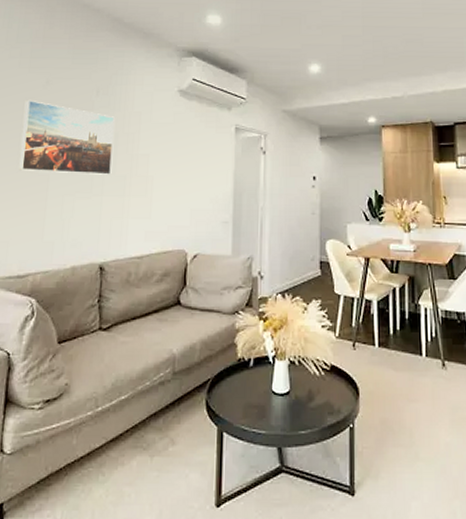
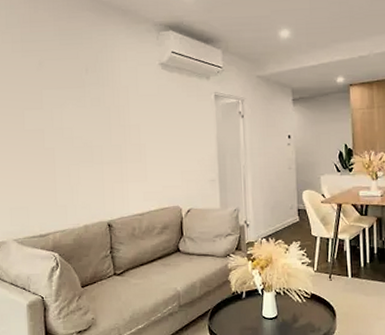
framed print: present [19,99,115,175] -> none [23,81,108,146]

